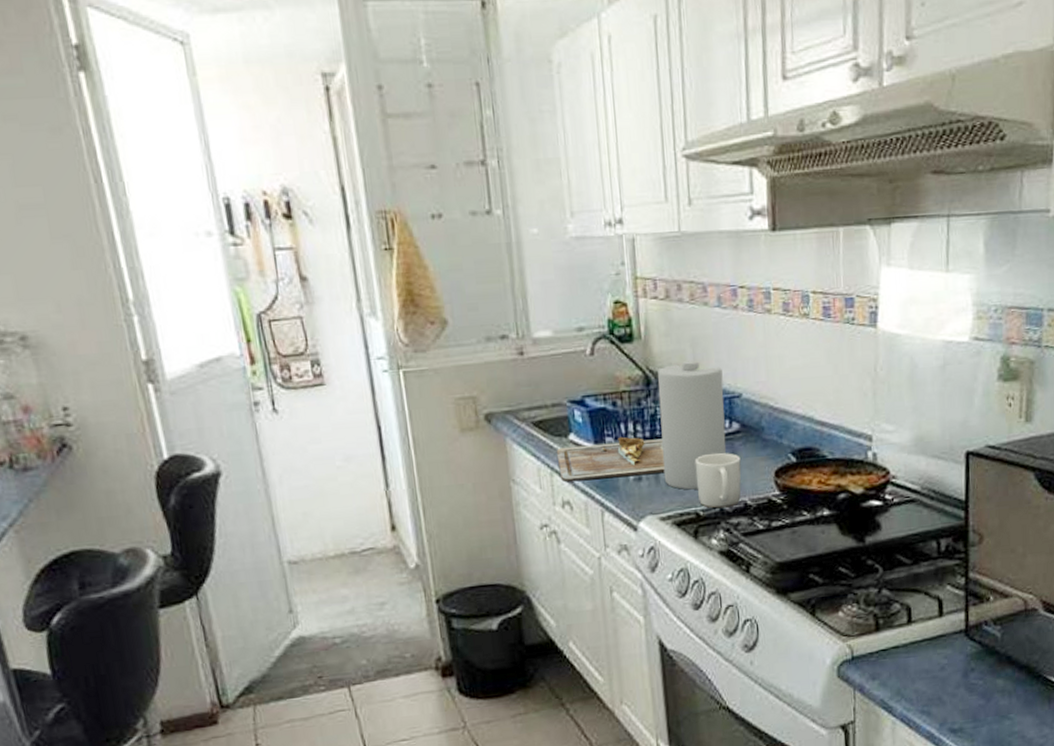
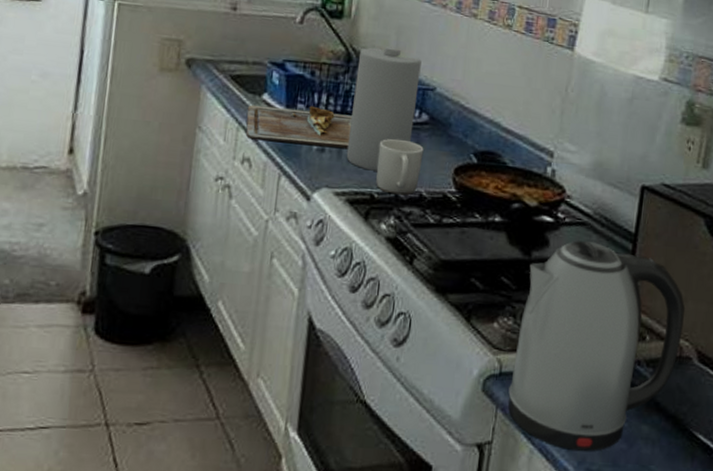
kettle: none [863,516,1026,715] -> present [507,240,686,451]

